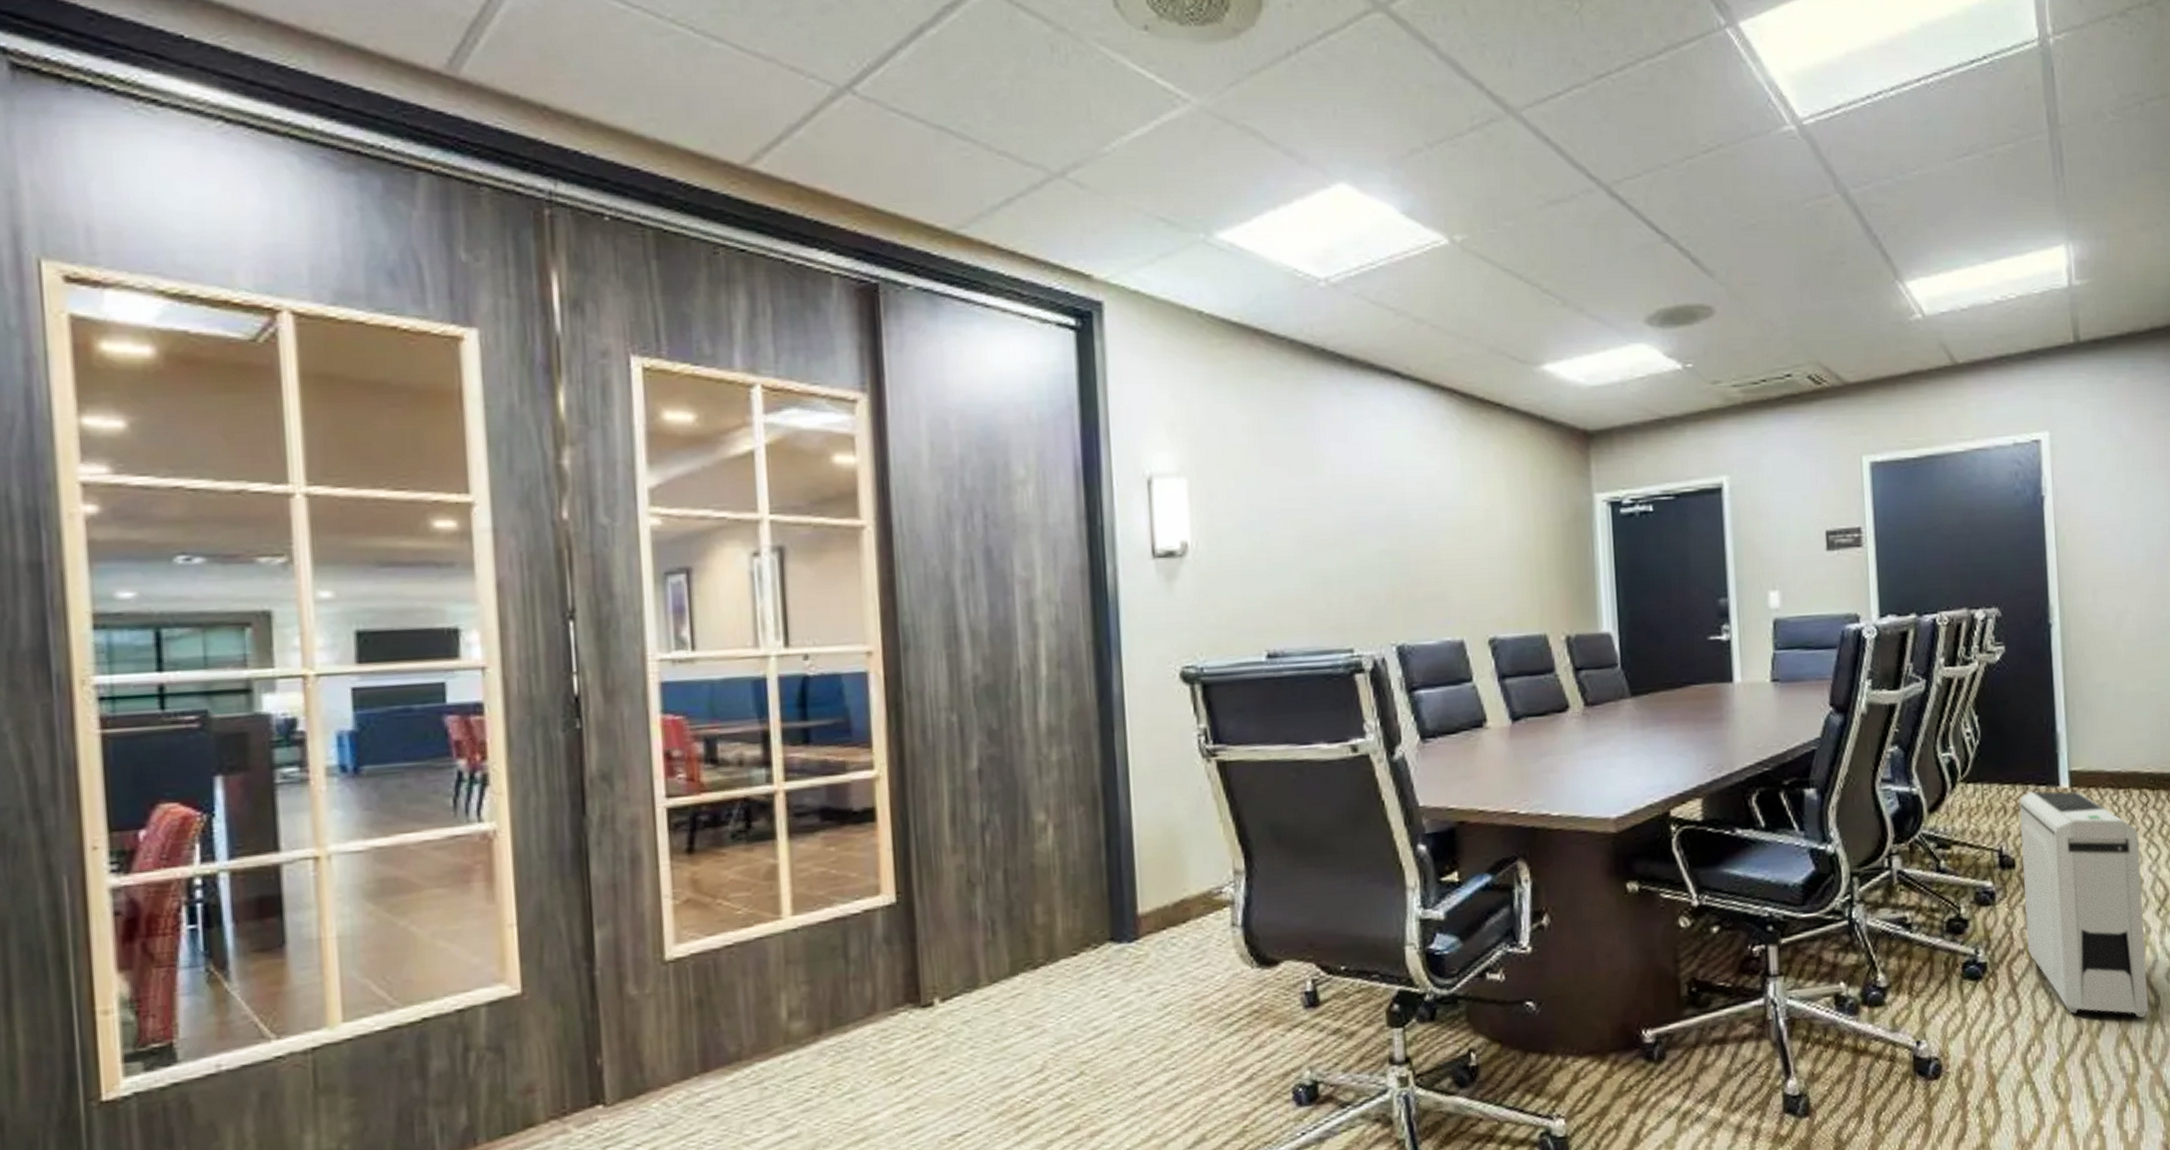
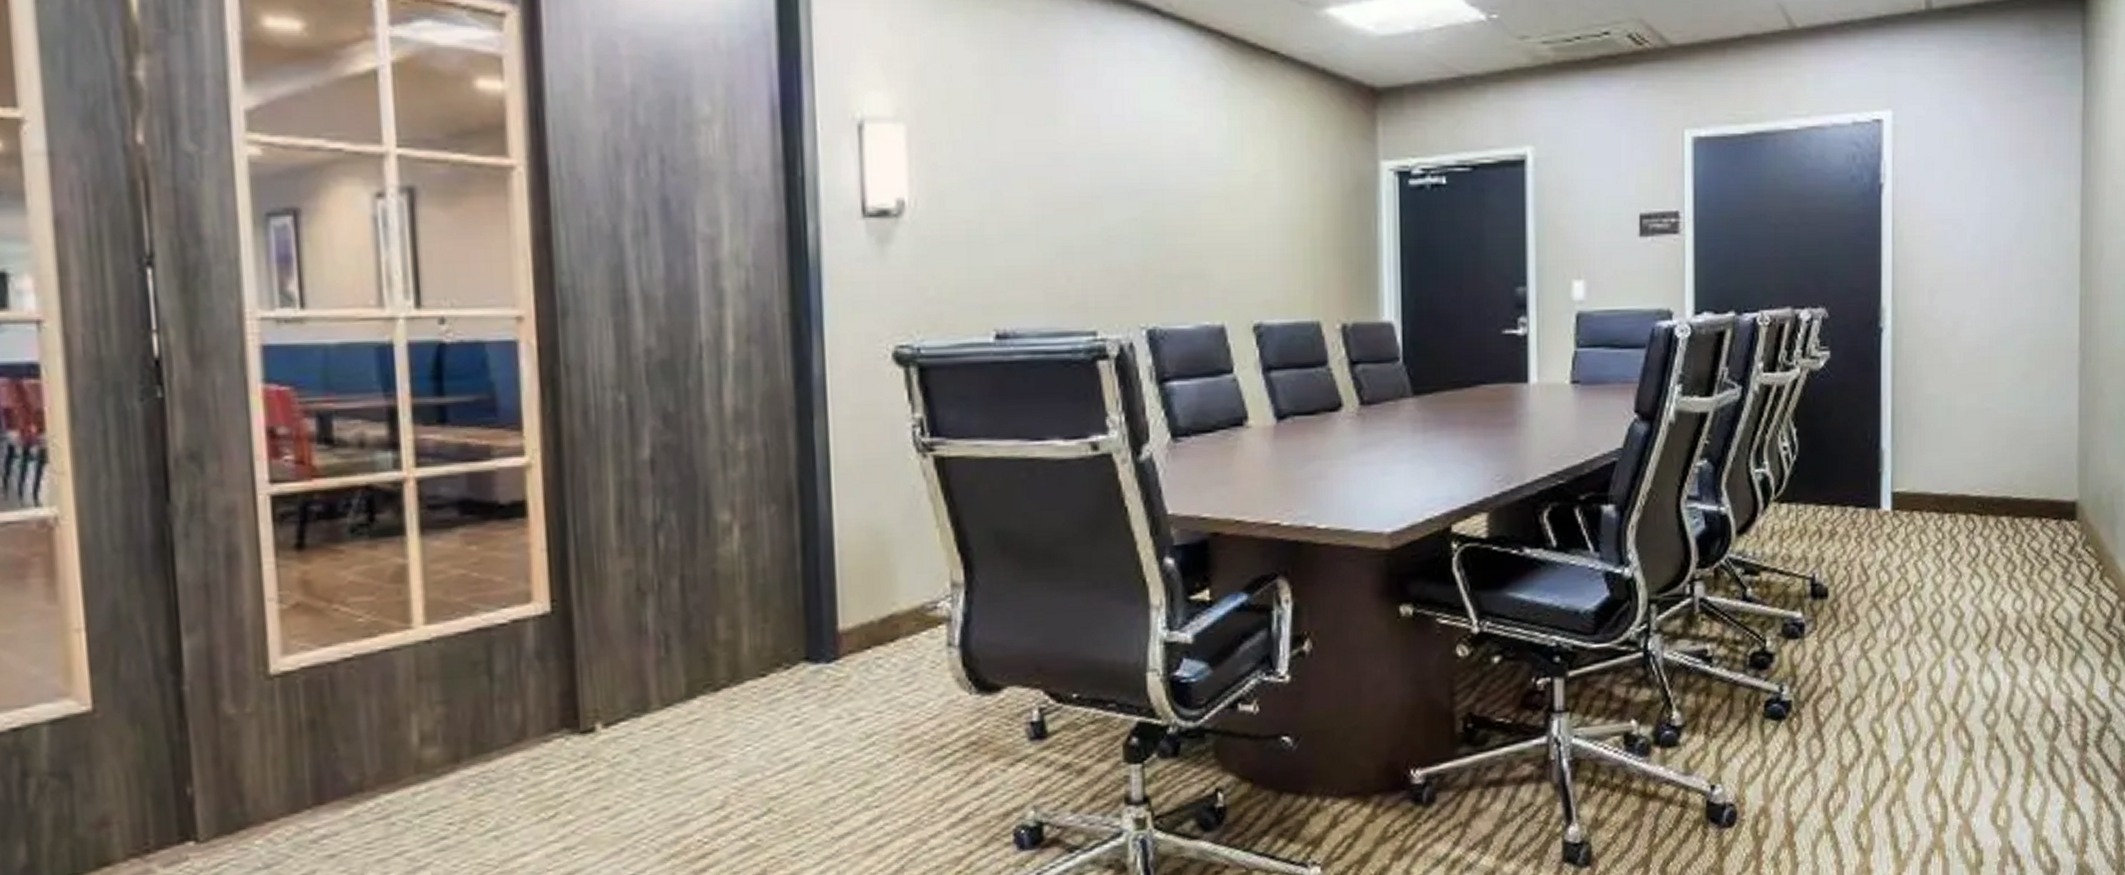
air purifier: present [2019,791,2149,1018] -> none [1836,513,1962,763]

